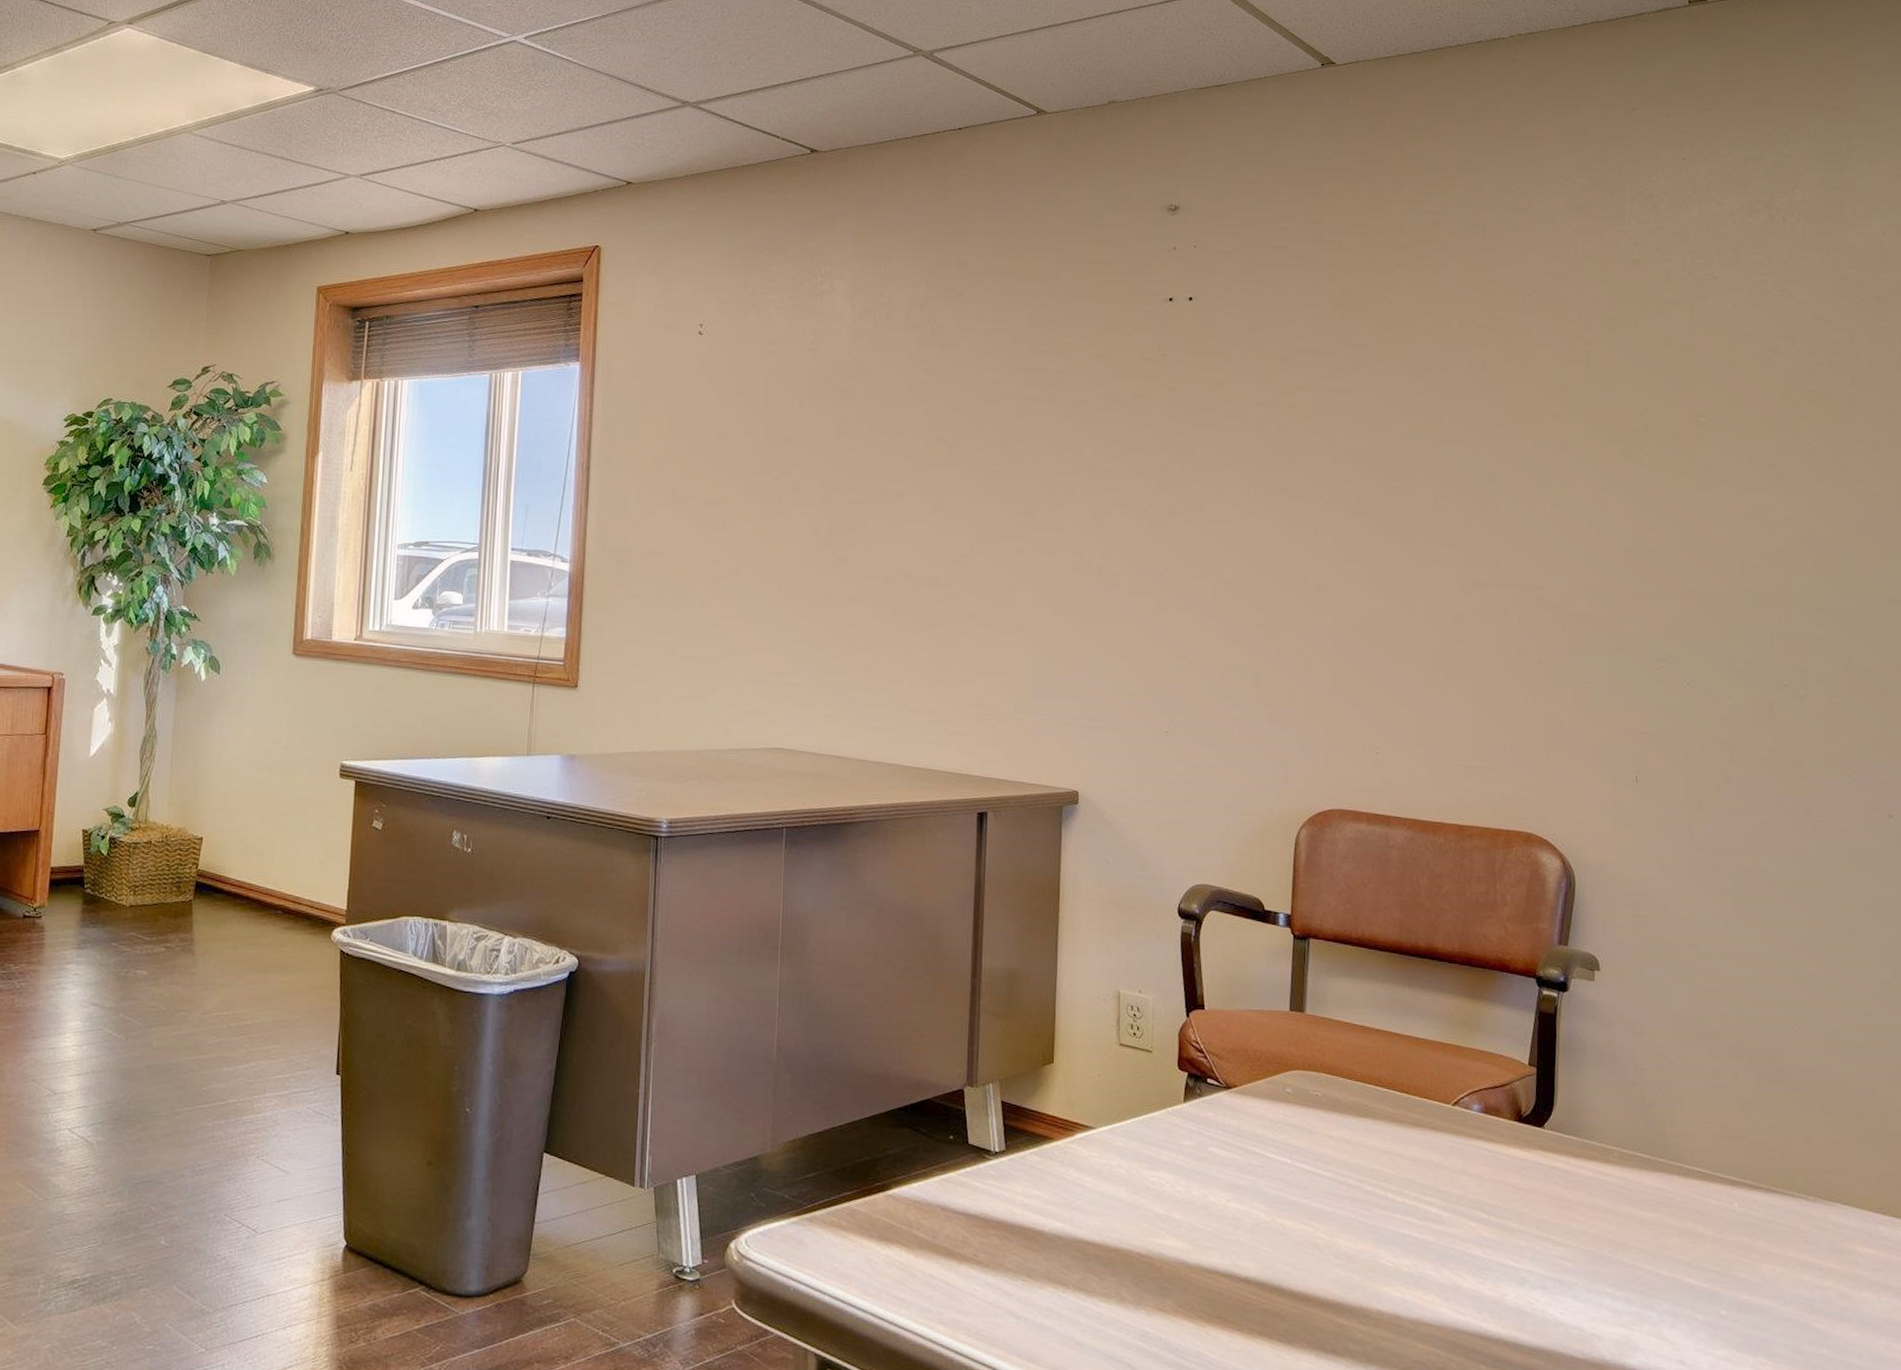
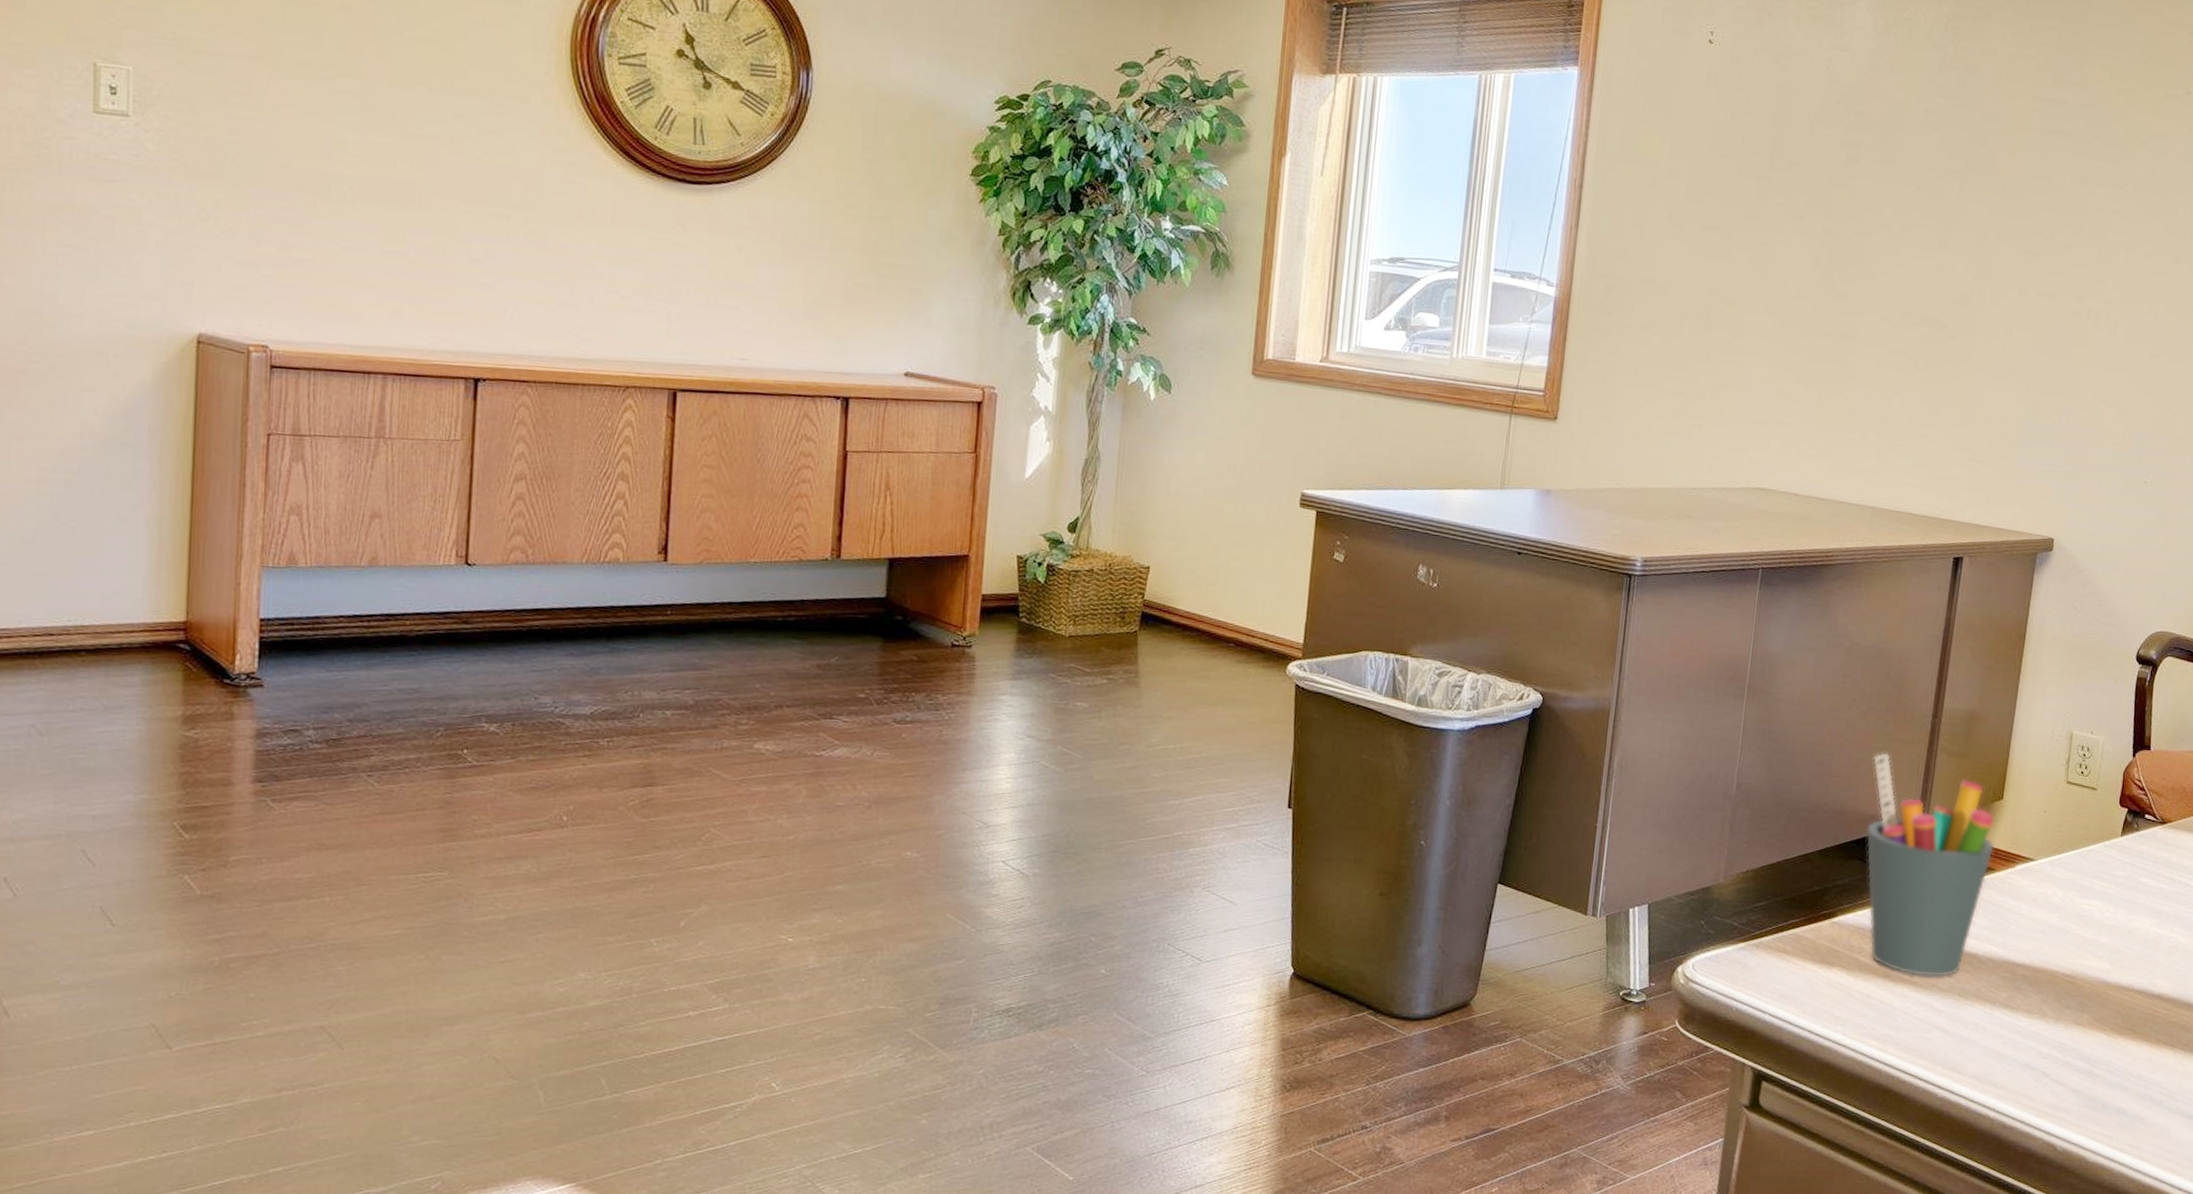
pen holder: none [913,1014,1051,1257] -> present [1866,752,1995,978]

